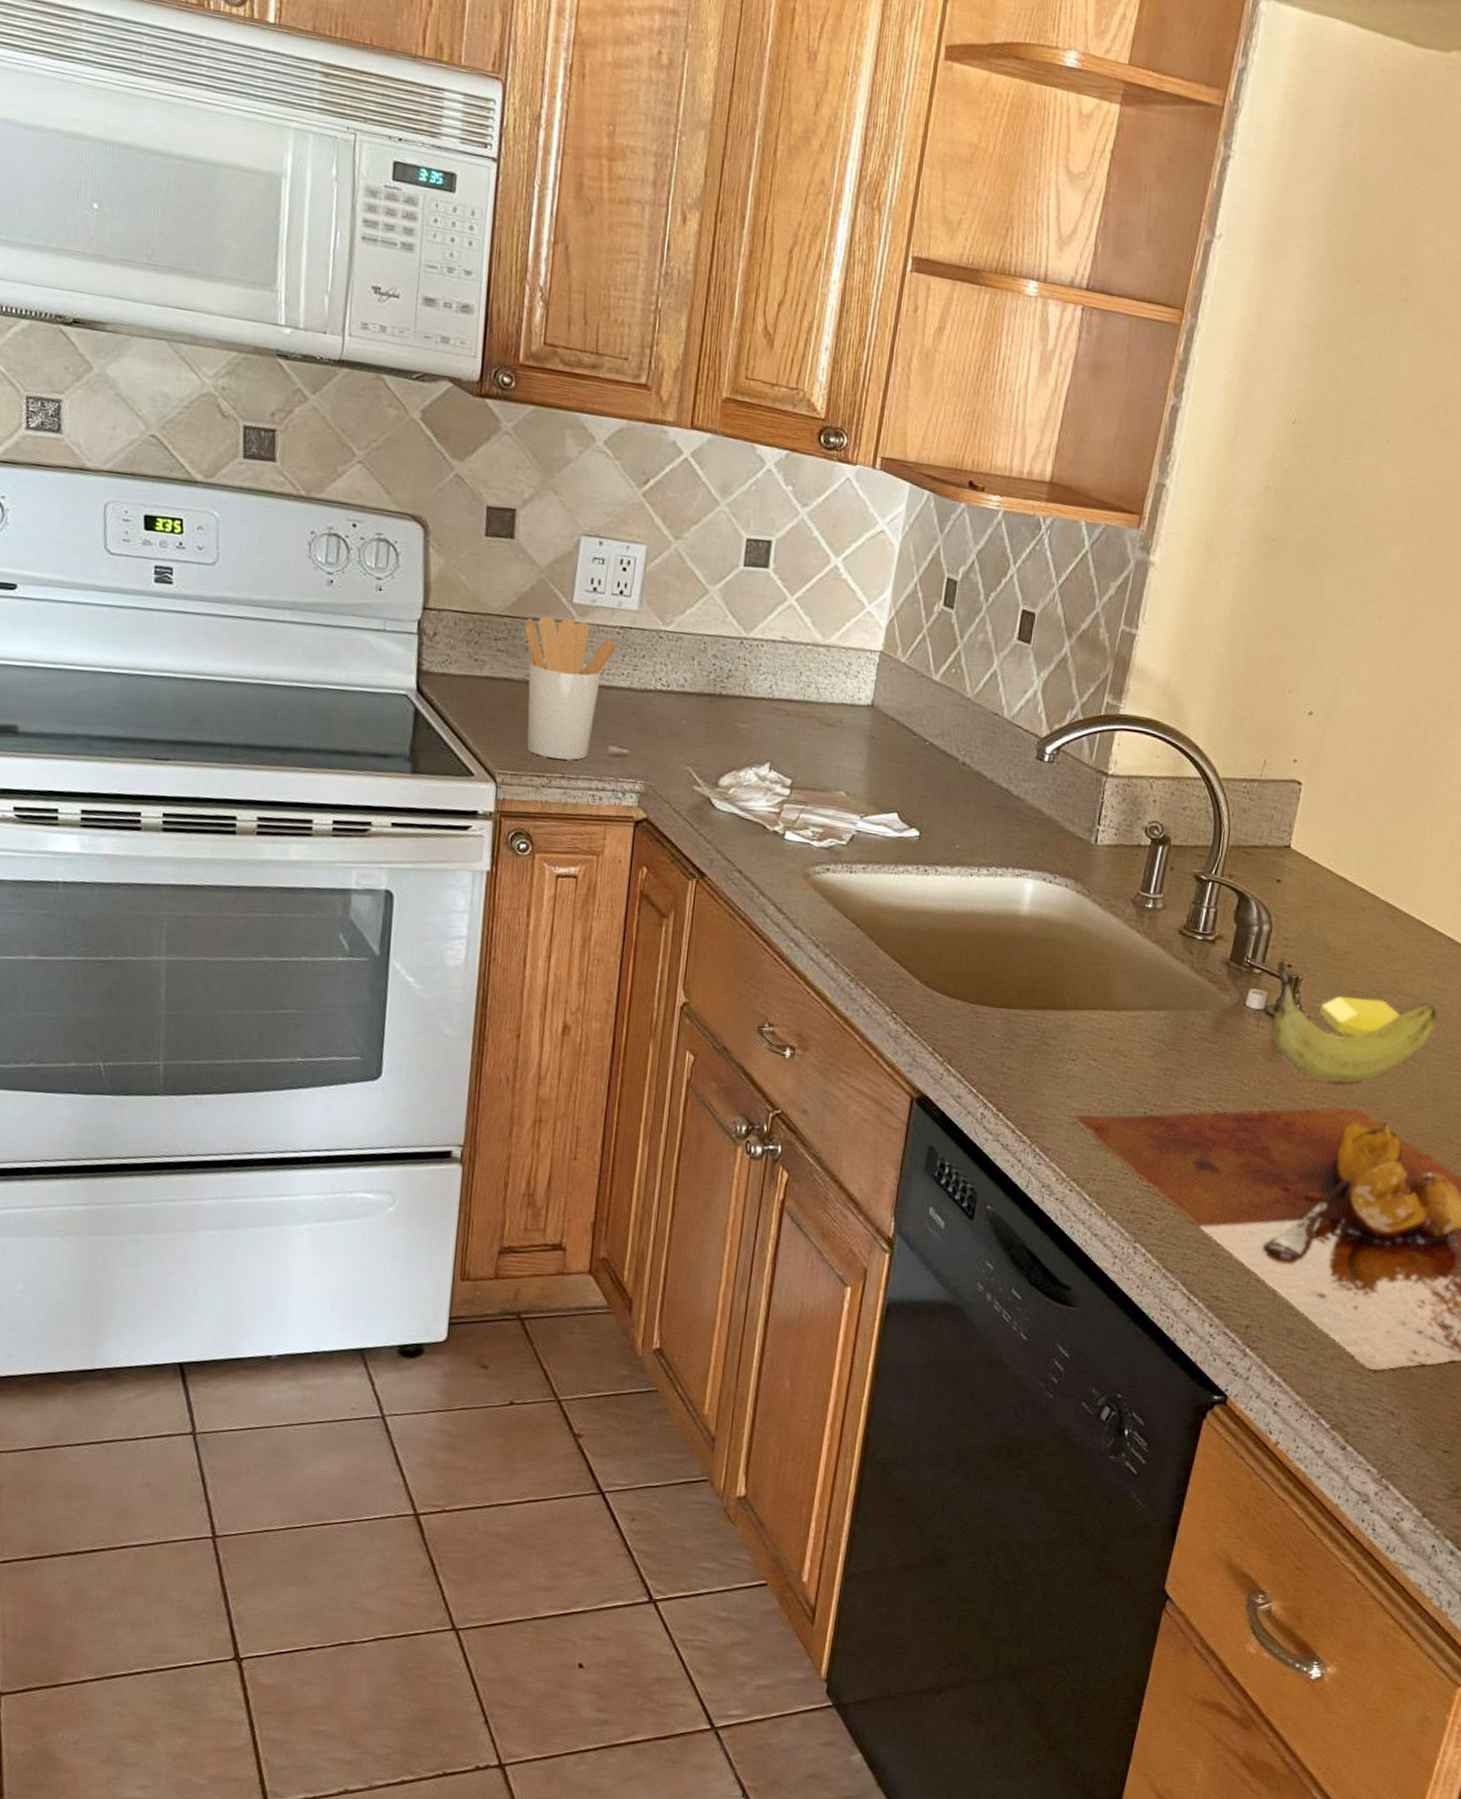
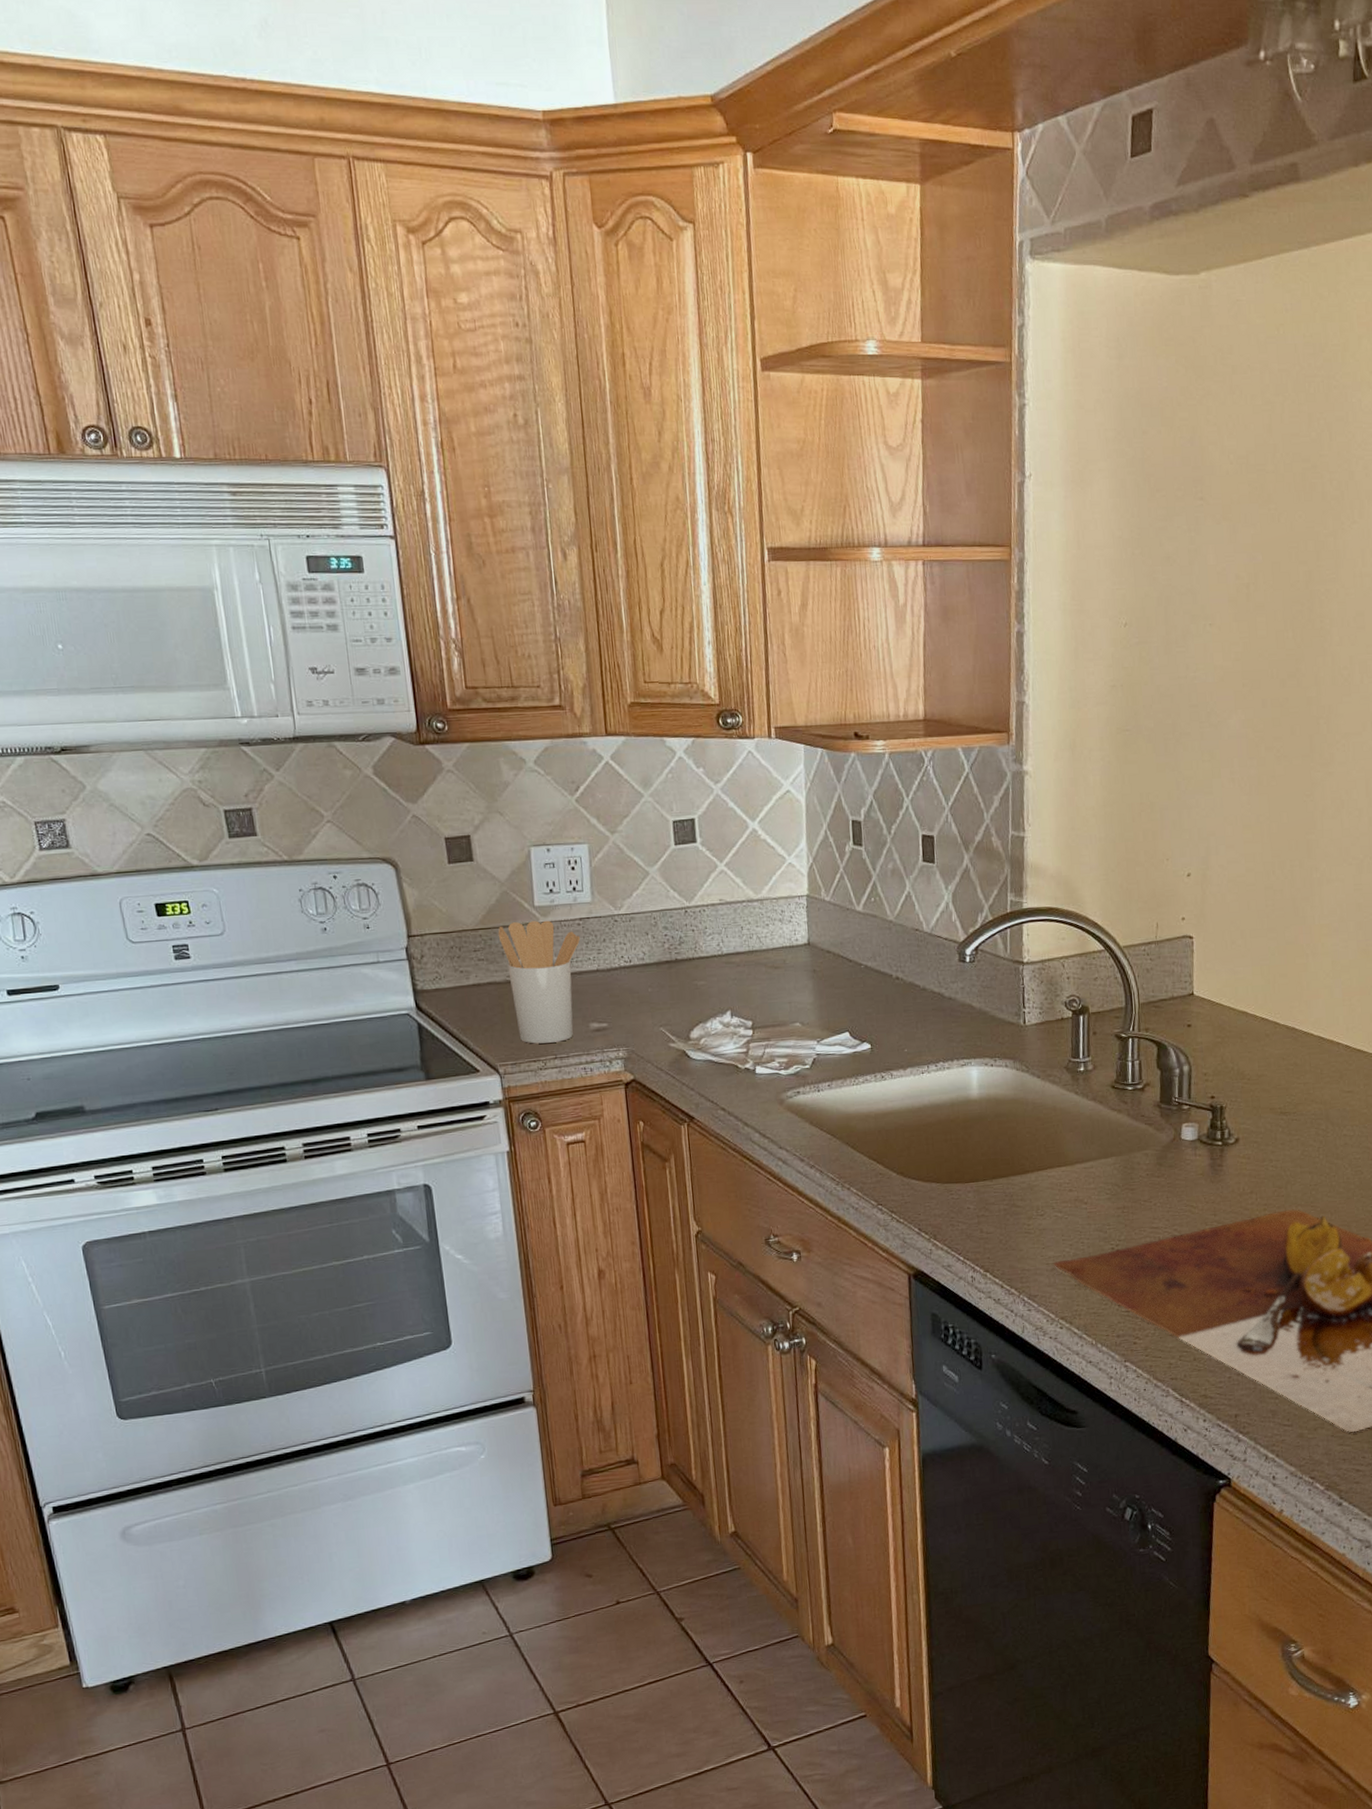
fruit: present [1271,958,1437,1083] -> none [1202,1091,1350,1191]
soap bar: present [1319,996,1400,1038] -> none [1246,1111,1317,1150]

